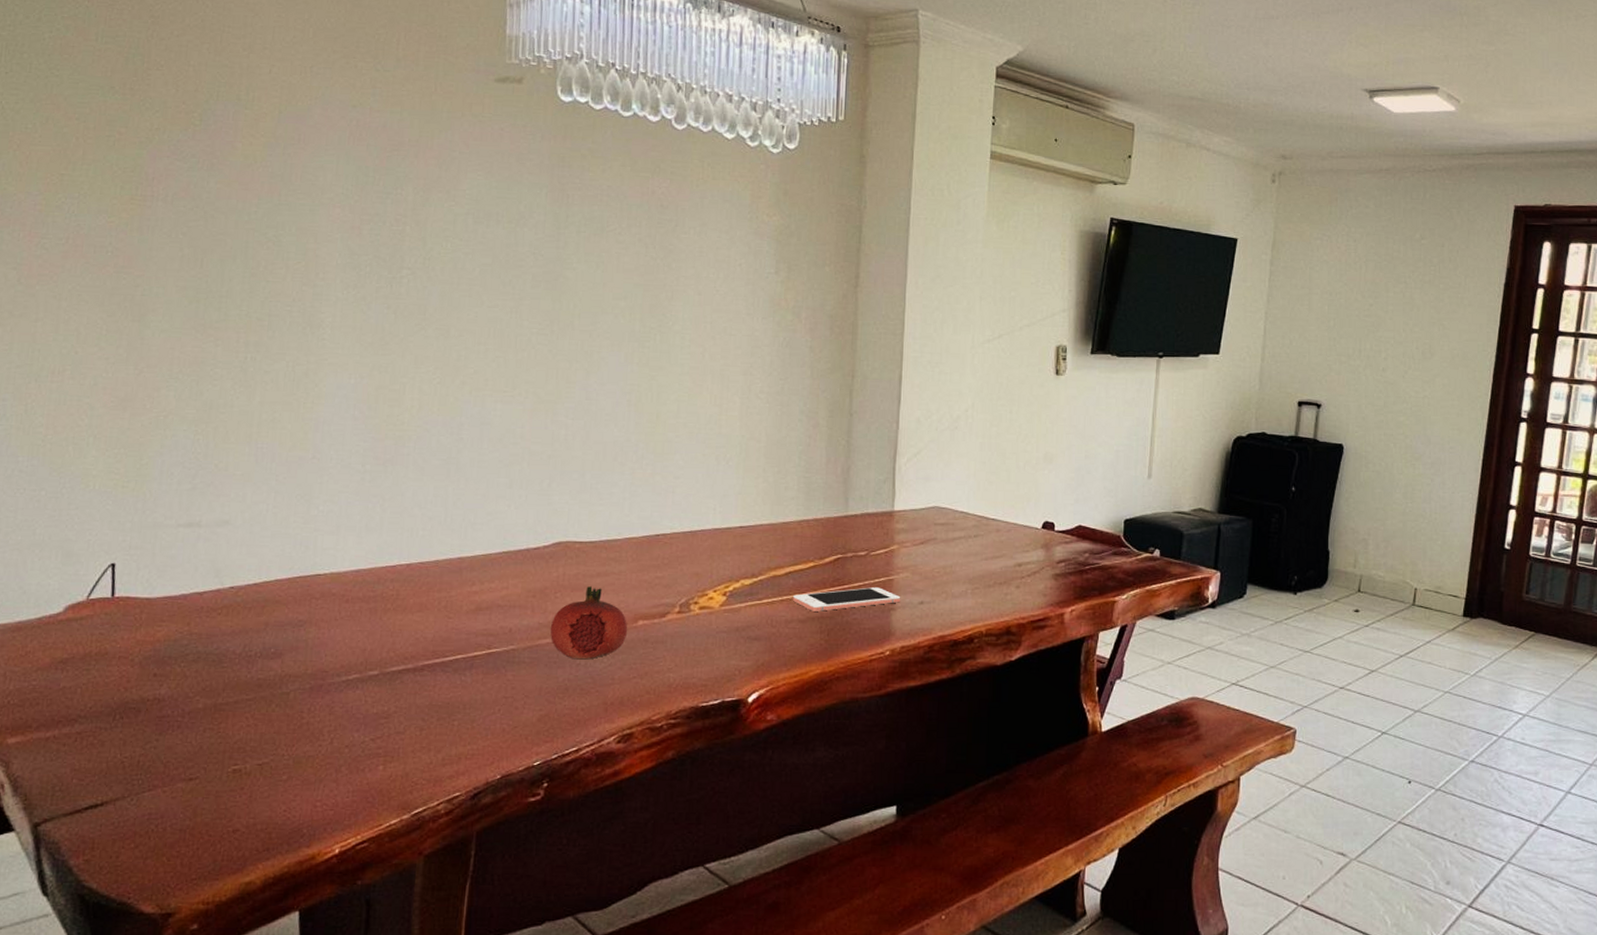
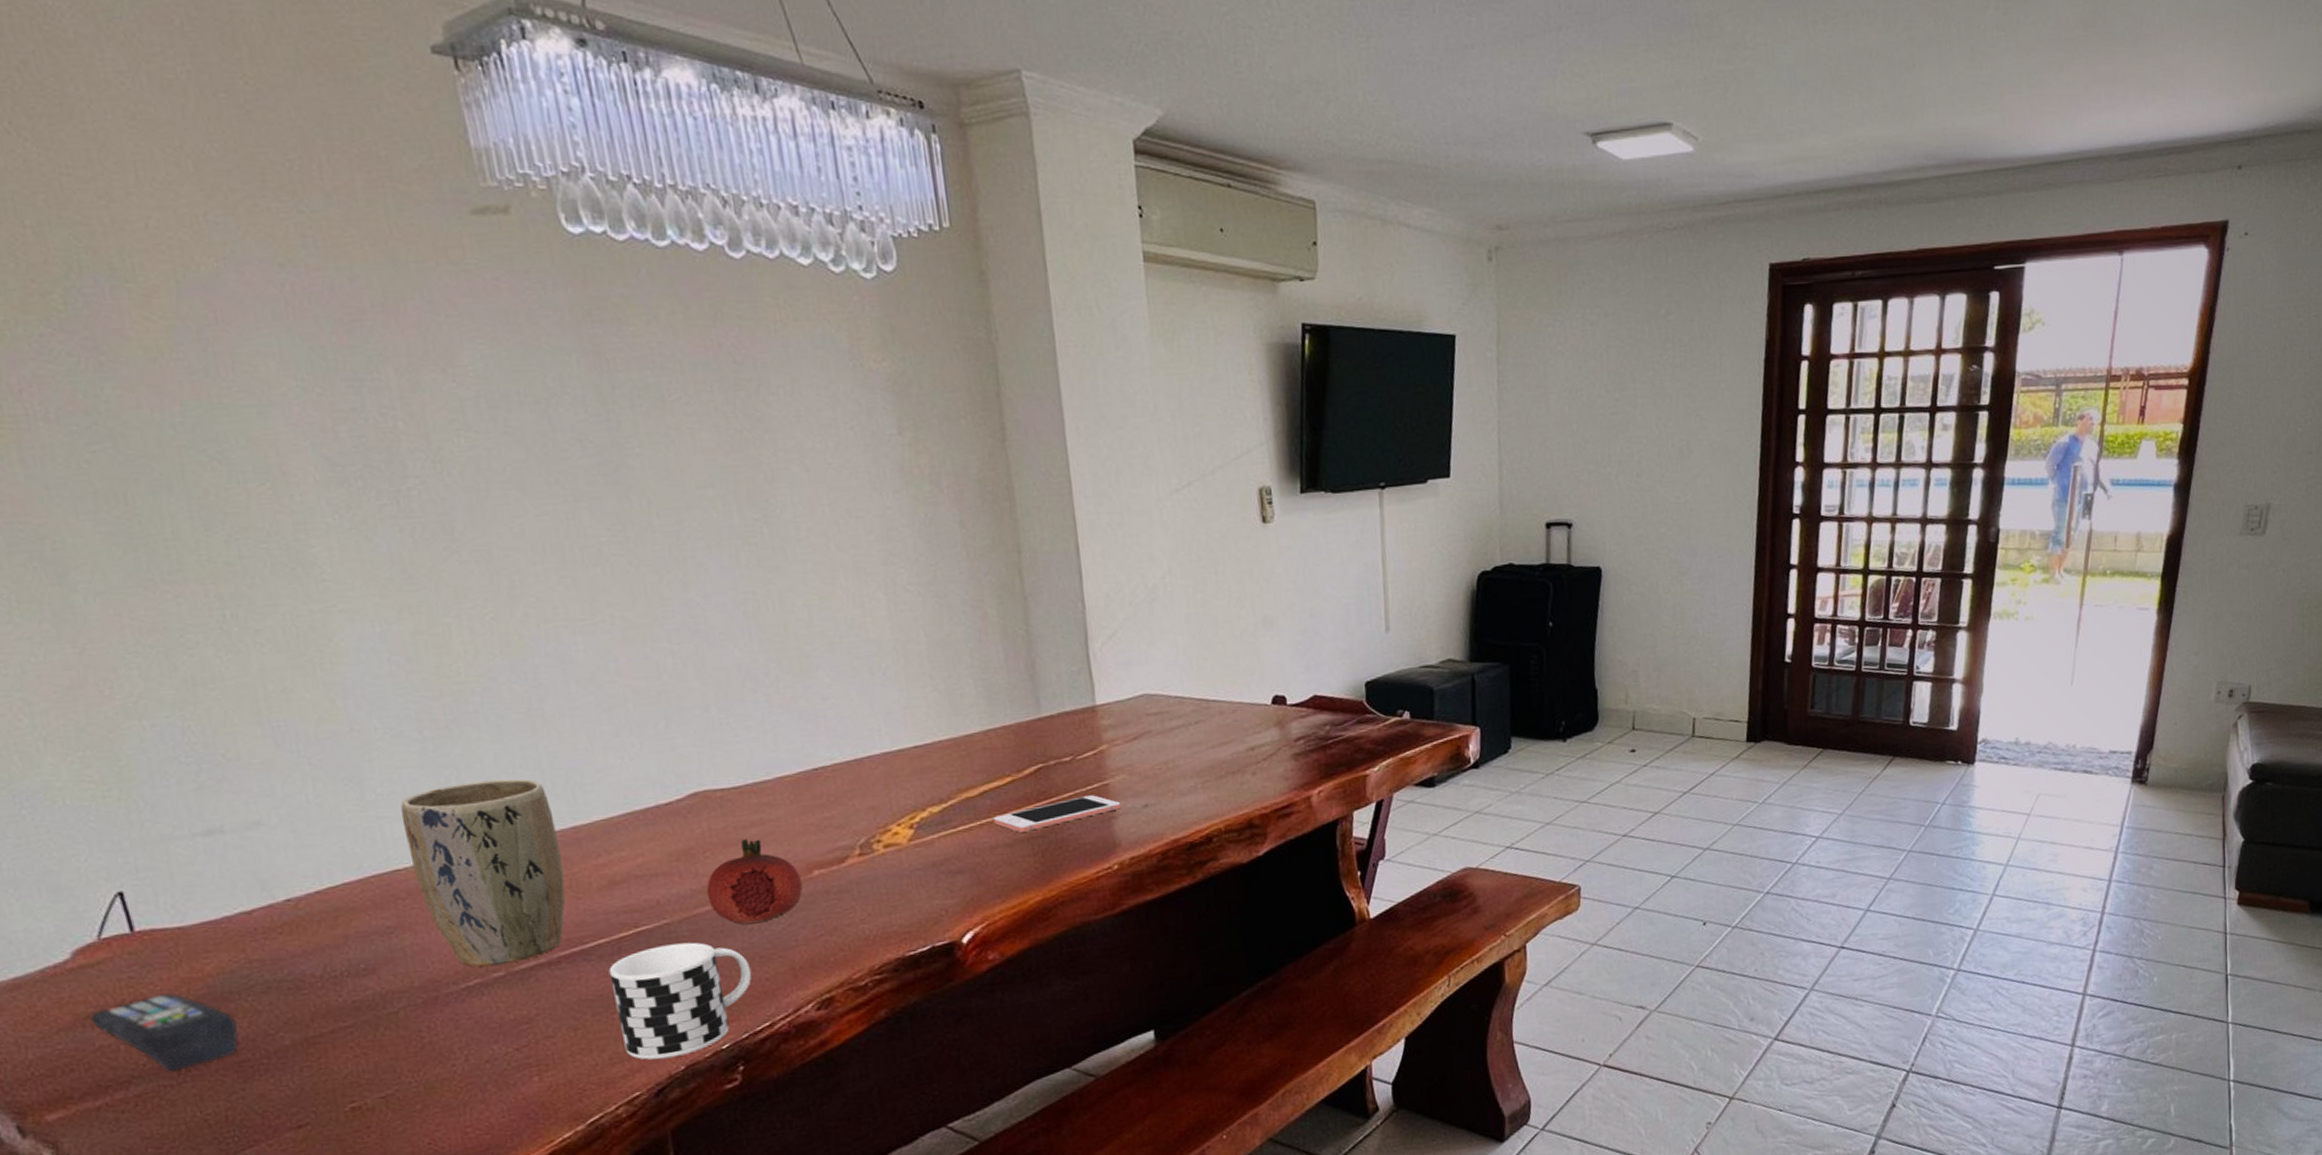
remote control: none [63,652,168,717] -> present [90,994,240,1072]
plant pot: none [330,510,447,665] -> present [400,779,566,967]
cup: none [456,667,572,767] -> present [609,942,752,1060]

